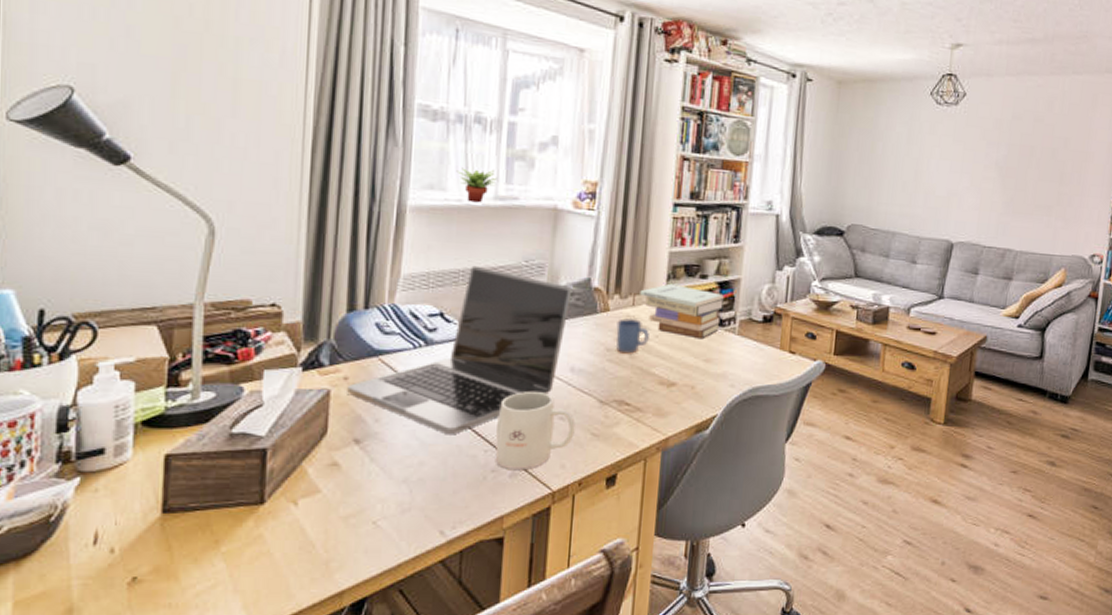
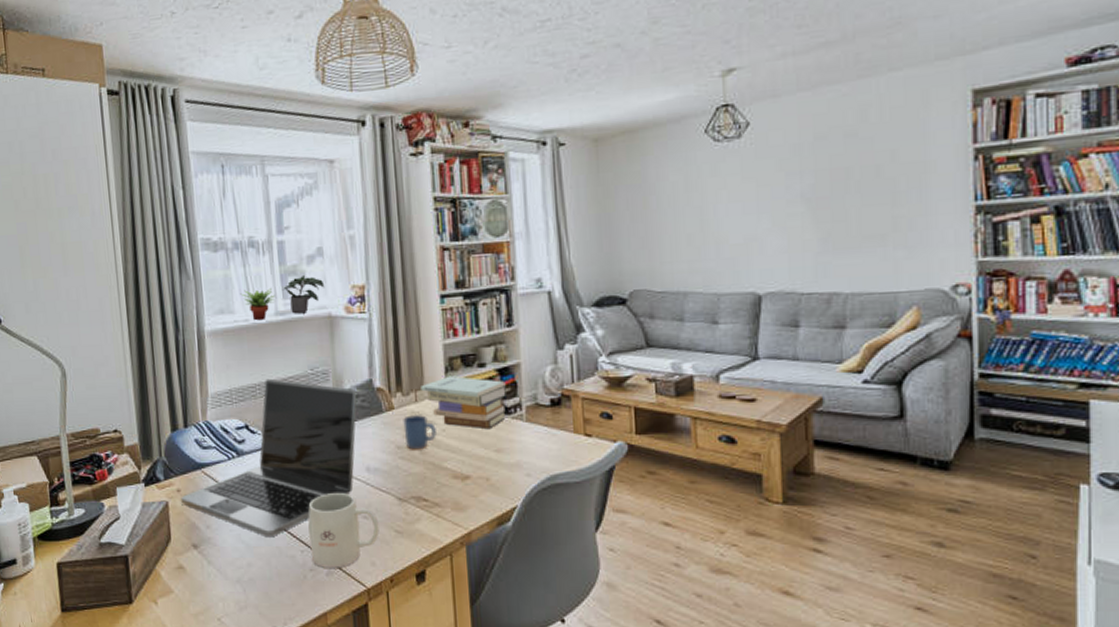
potted plant: none [506,162,555,202] -> present [282,276,325,314]

